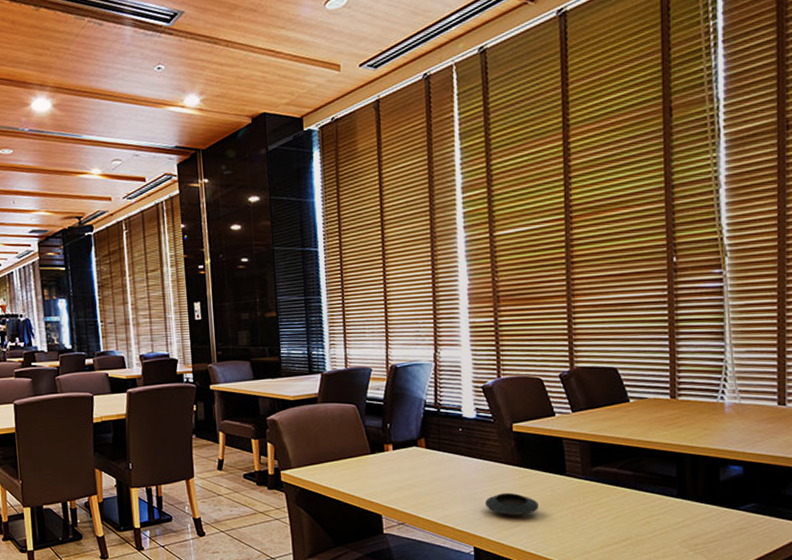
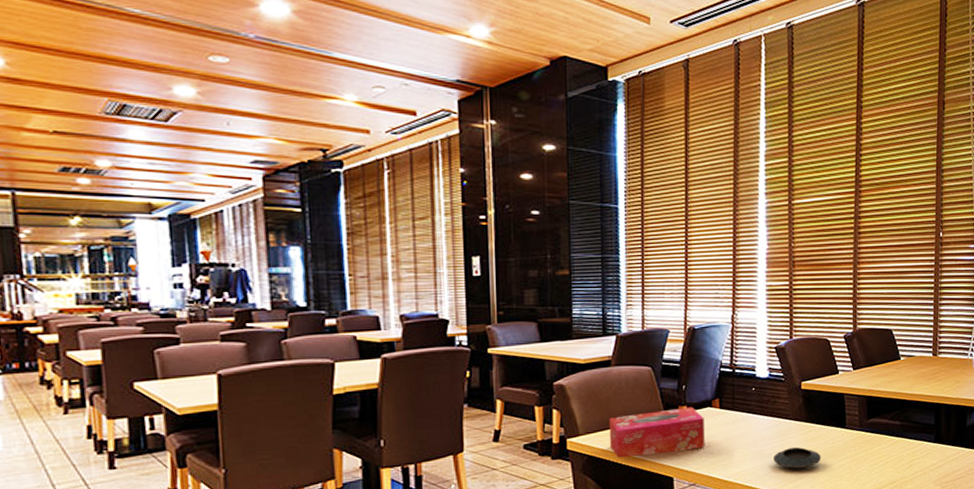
tissue box: none [318,445,413,493] -> present [609,406,705,459]

